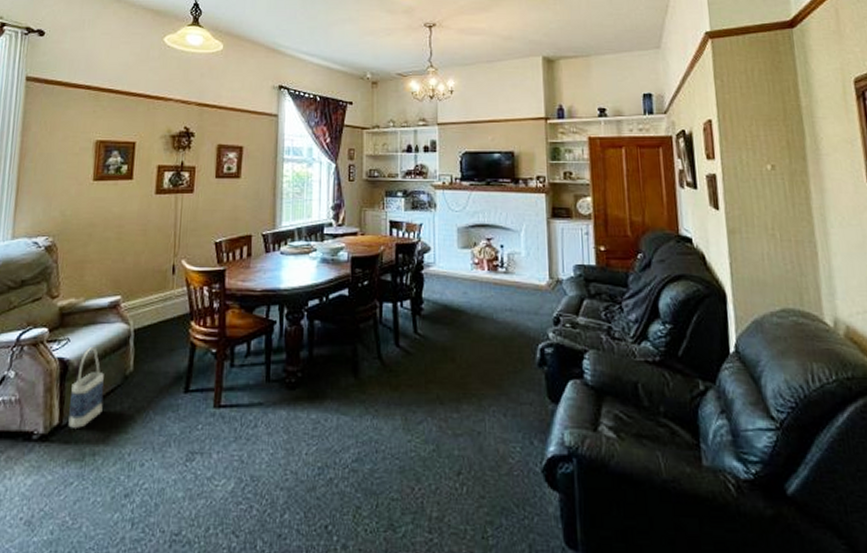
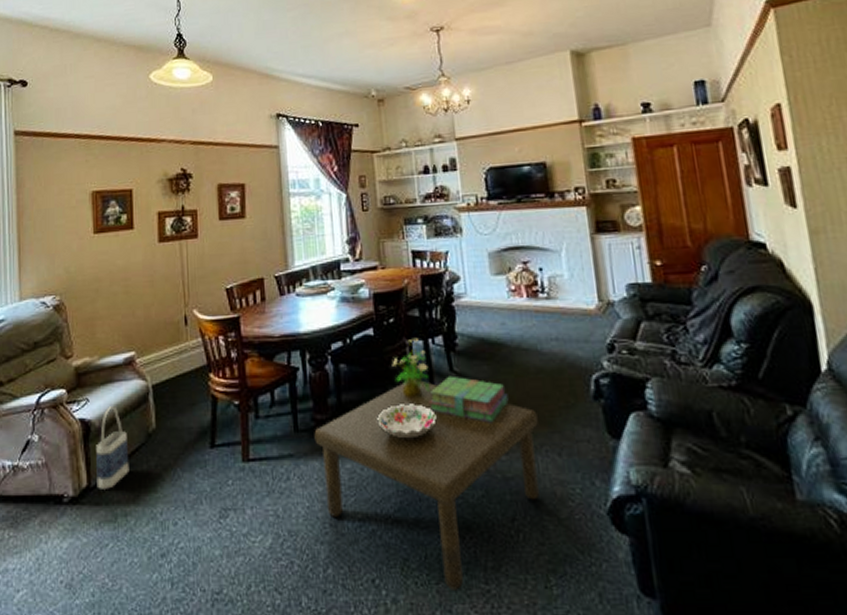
coffee table: none [284,339,488,538] -> present [314,380,539,590]
decorative bowl: none [344,361,400,394] -> present [377,403,438,439]
potted plant: none [362,300,395,355] -> present [391,337,431,397]
stack of books: none [392,337,464,383] -> present [428,375,509,423]

